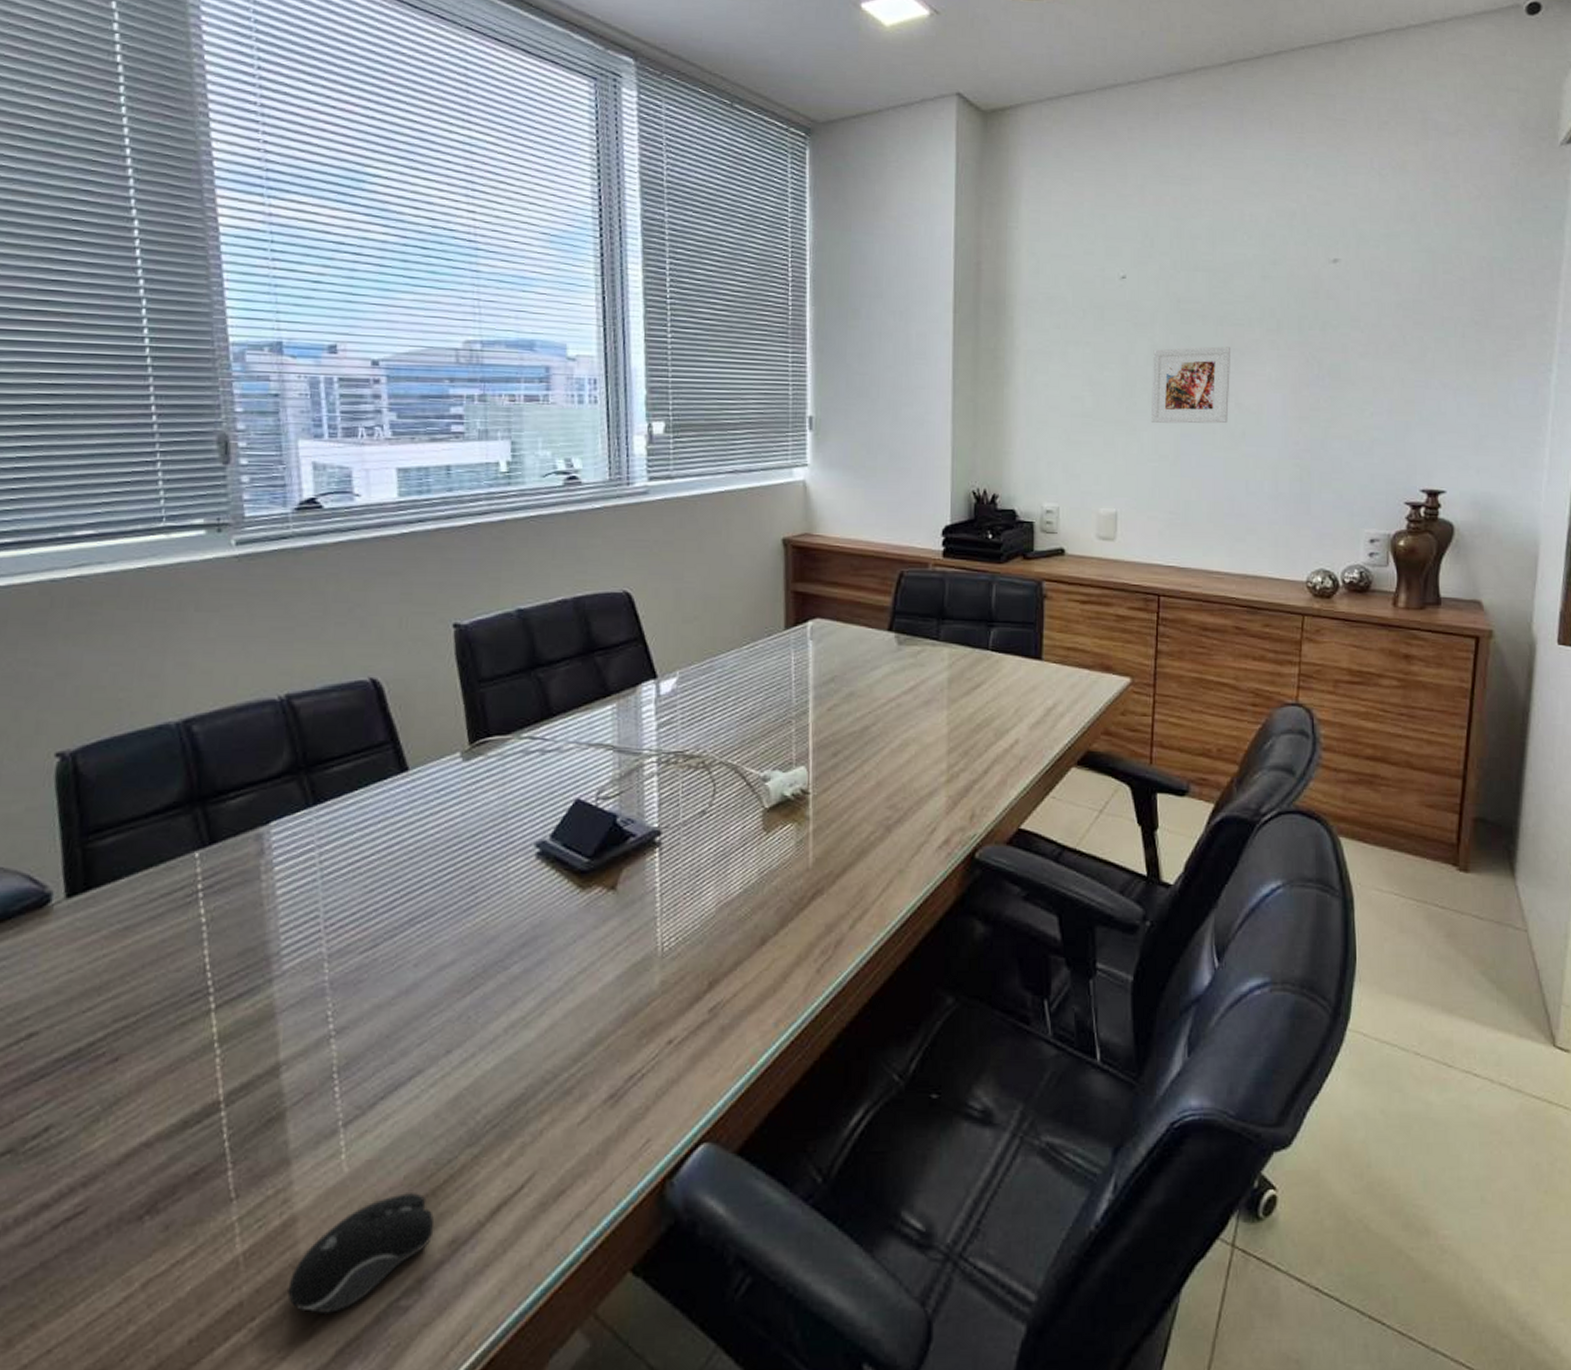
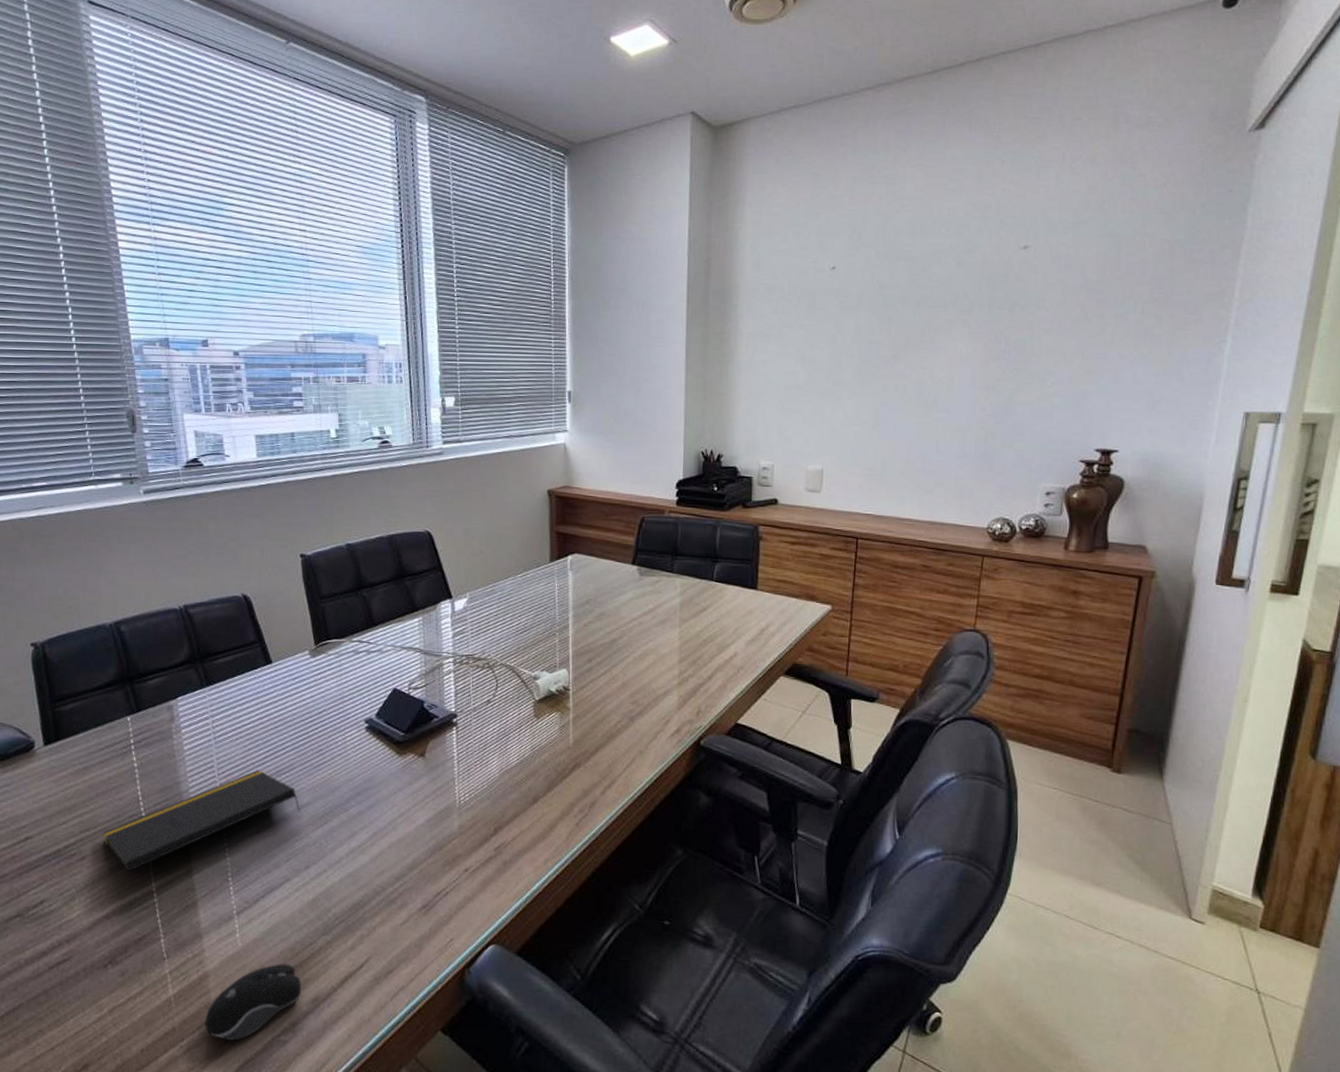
notepad: none [148,918,443,1075] -> present [103,769,301,872]
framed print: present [1150,346,1231,424] -> none [854,326,927,394]

